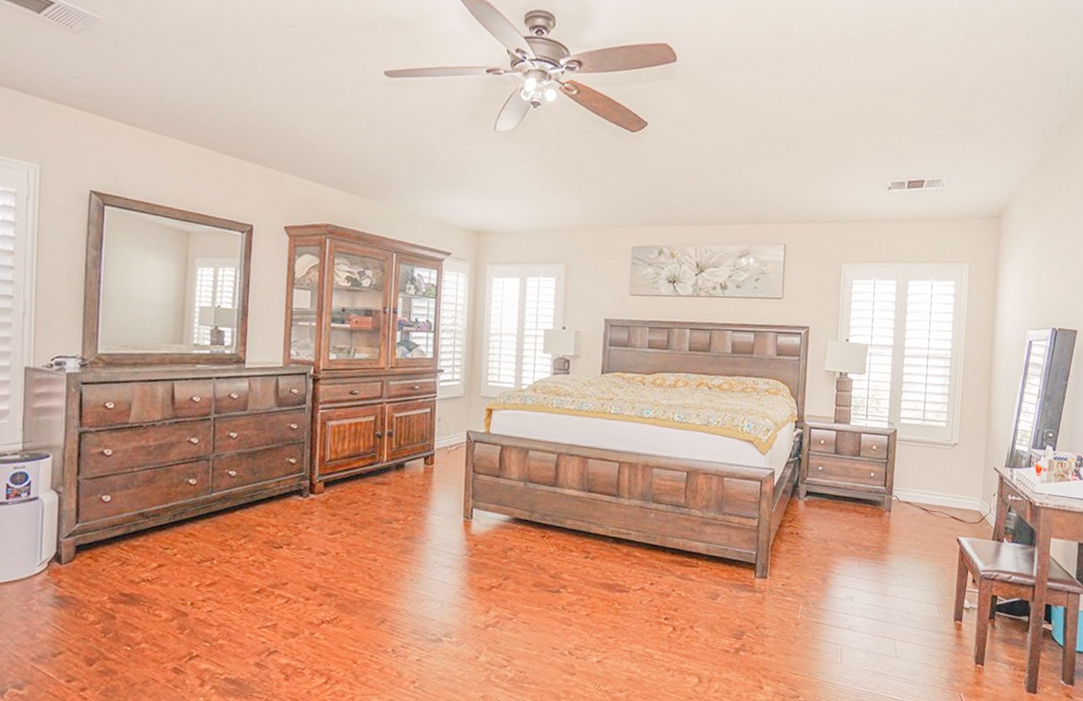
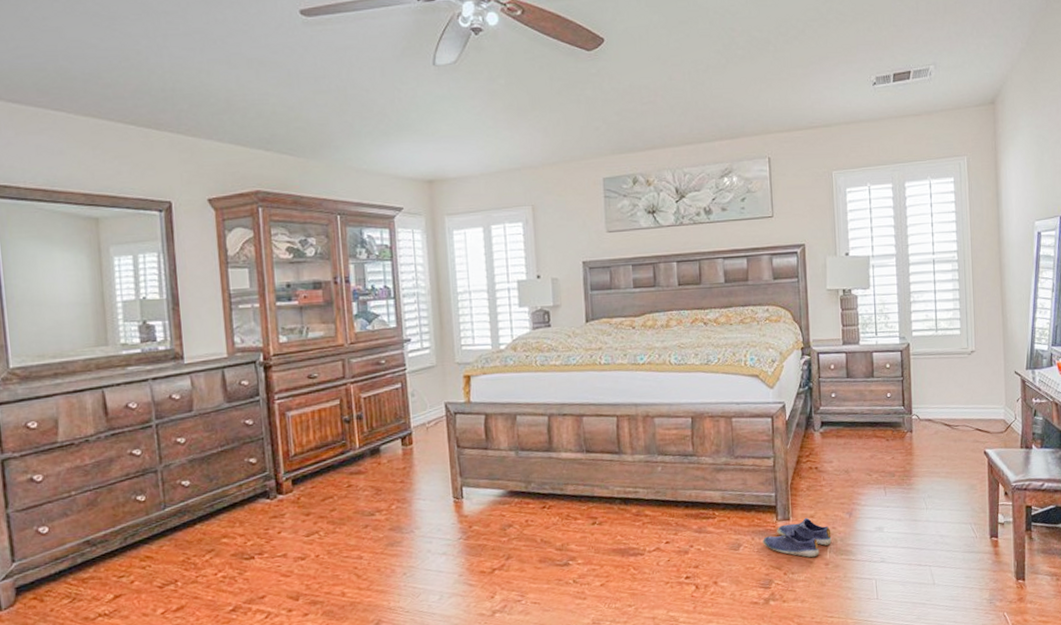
shoe: none [739,578,805,617] -> present [762,517,832,558]

